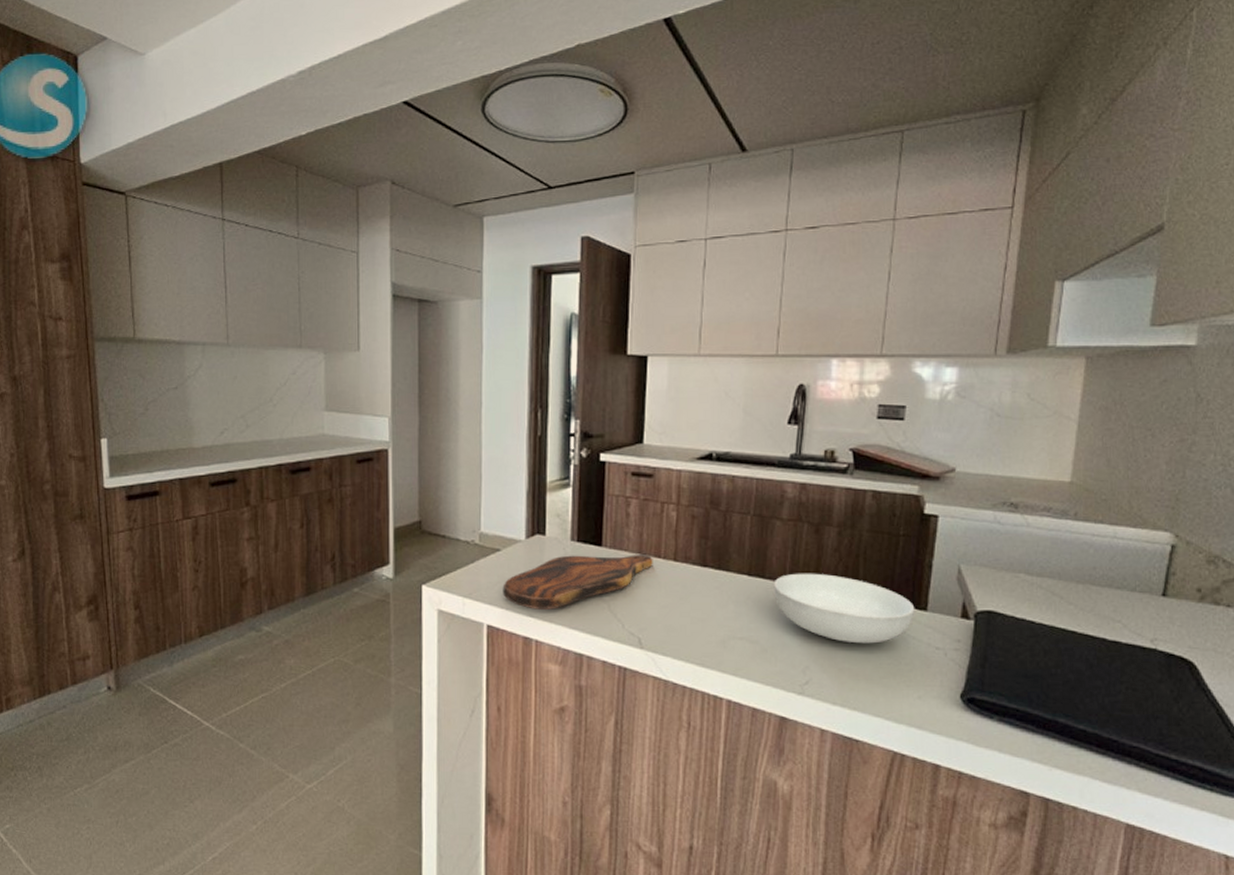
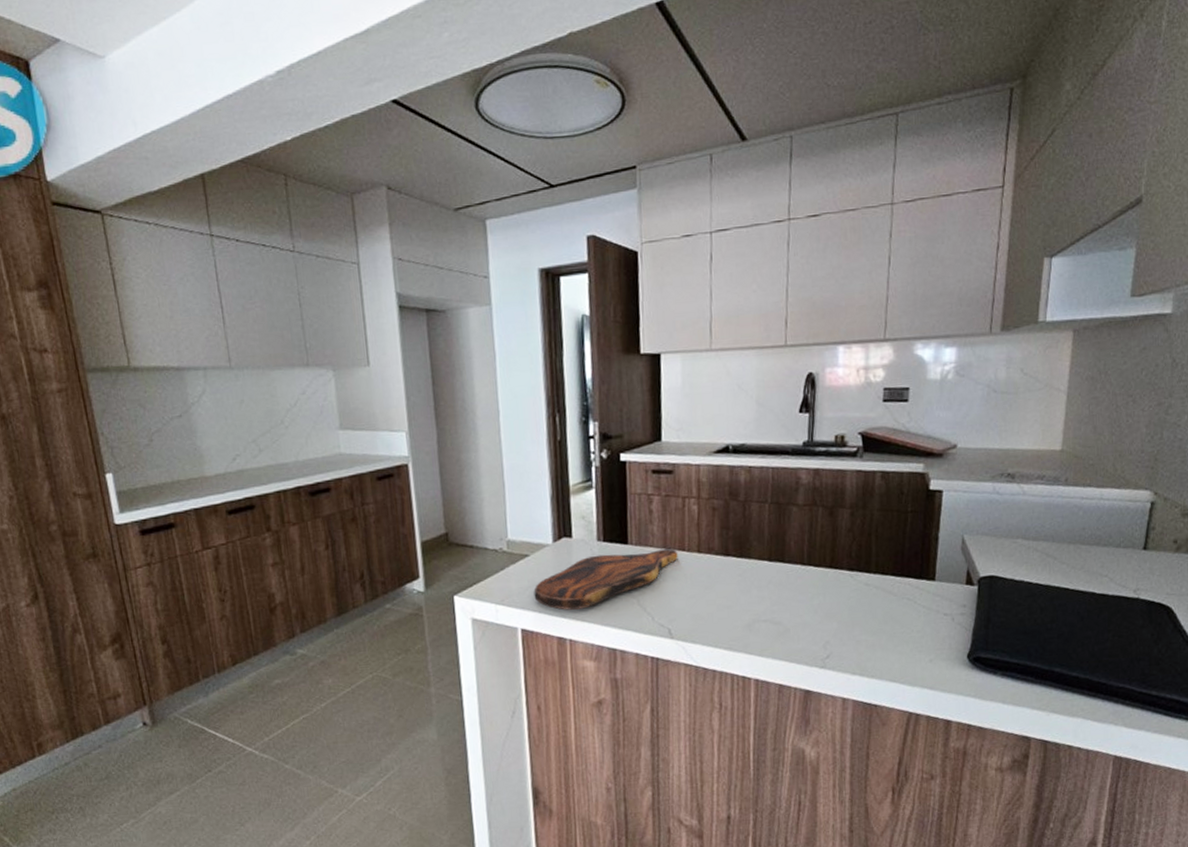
serving bowl: present [774,573,915,644] -> none [793,553,924,616]

